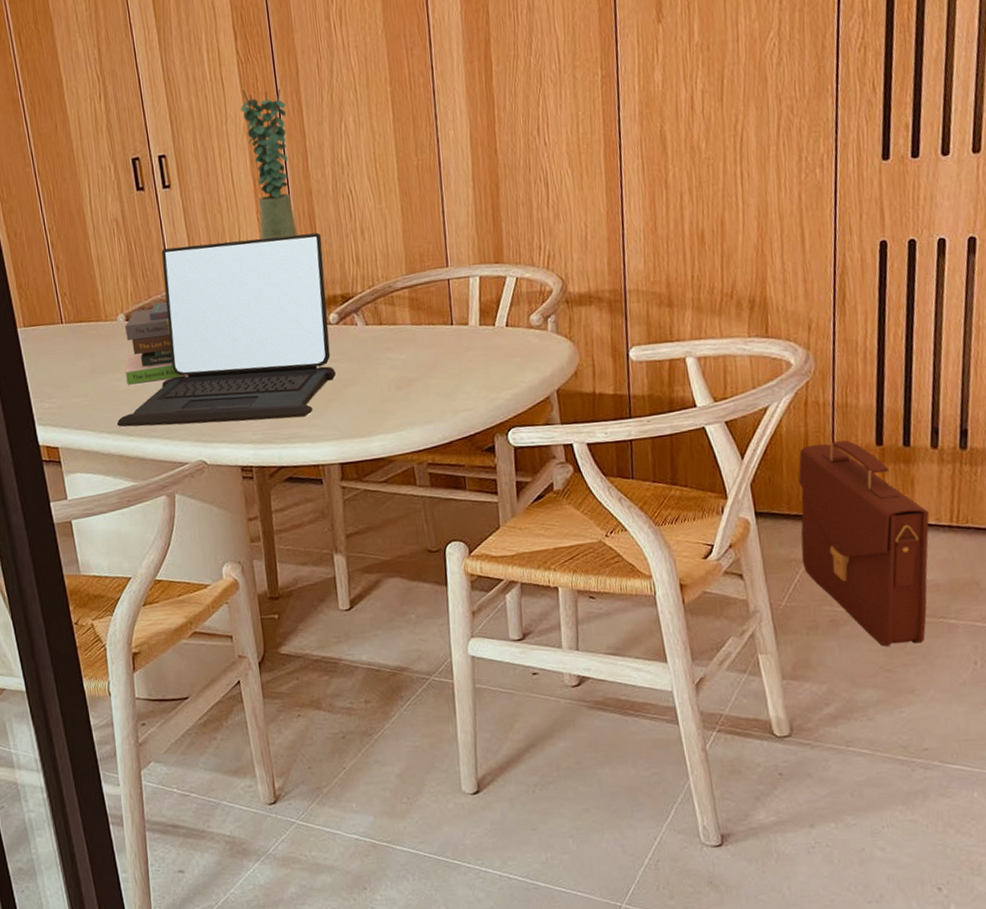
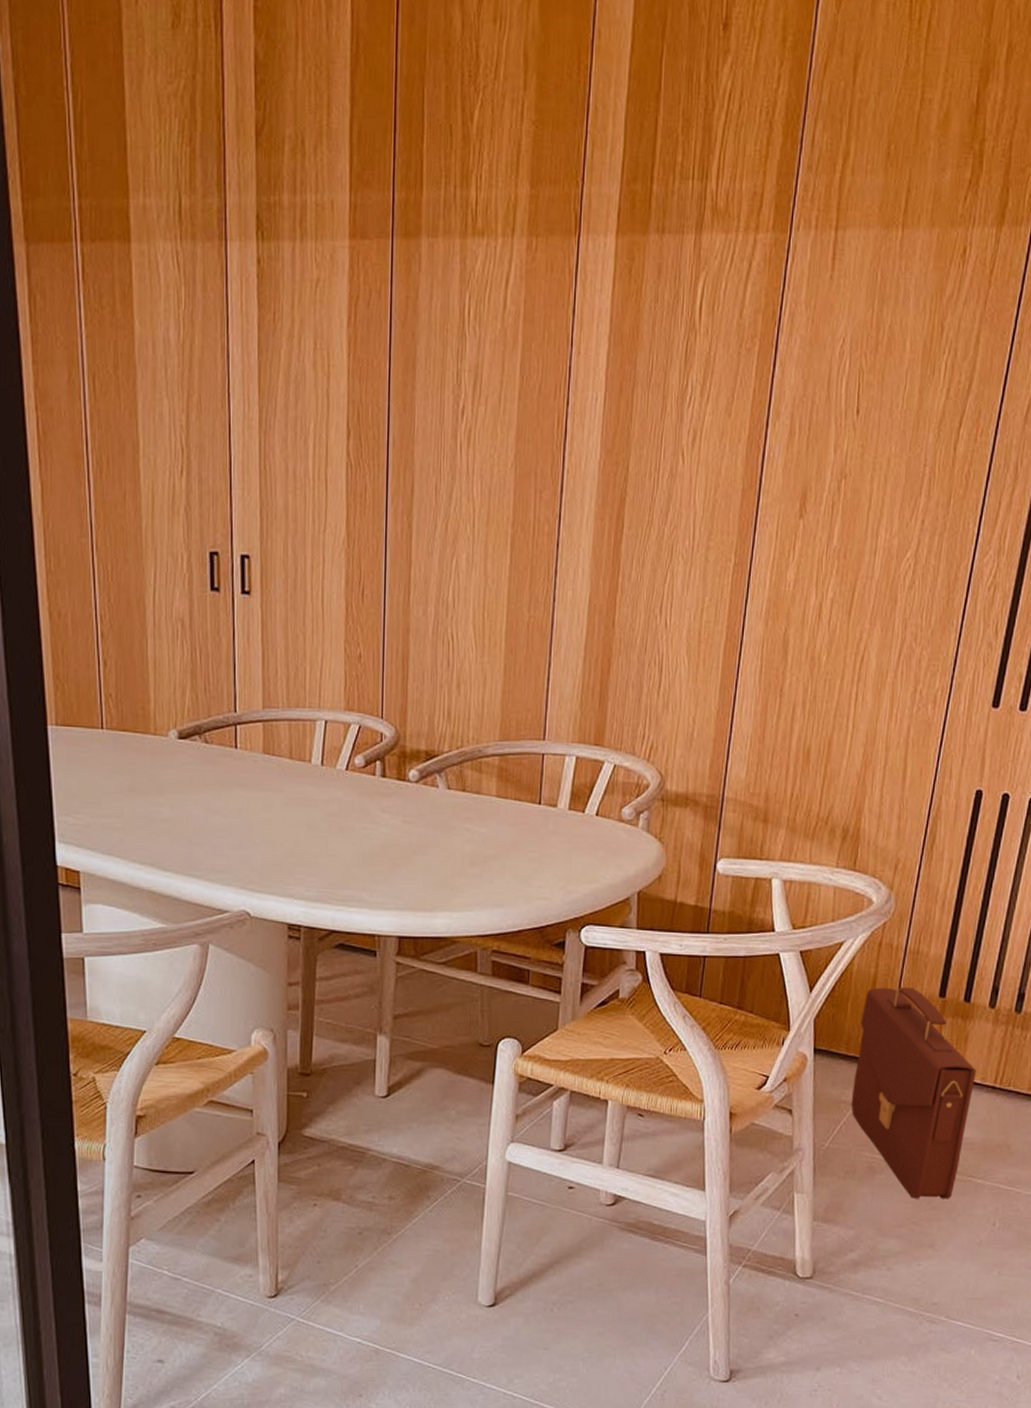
laptop: present [116,232,337,427] -> none [152,663,413,879]
books: present [125,301,189,385] -> none [170,724,243,814]
vase: present [240,89,299,240] -> none [343,498,394,677]

